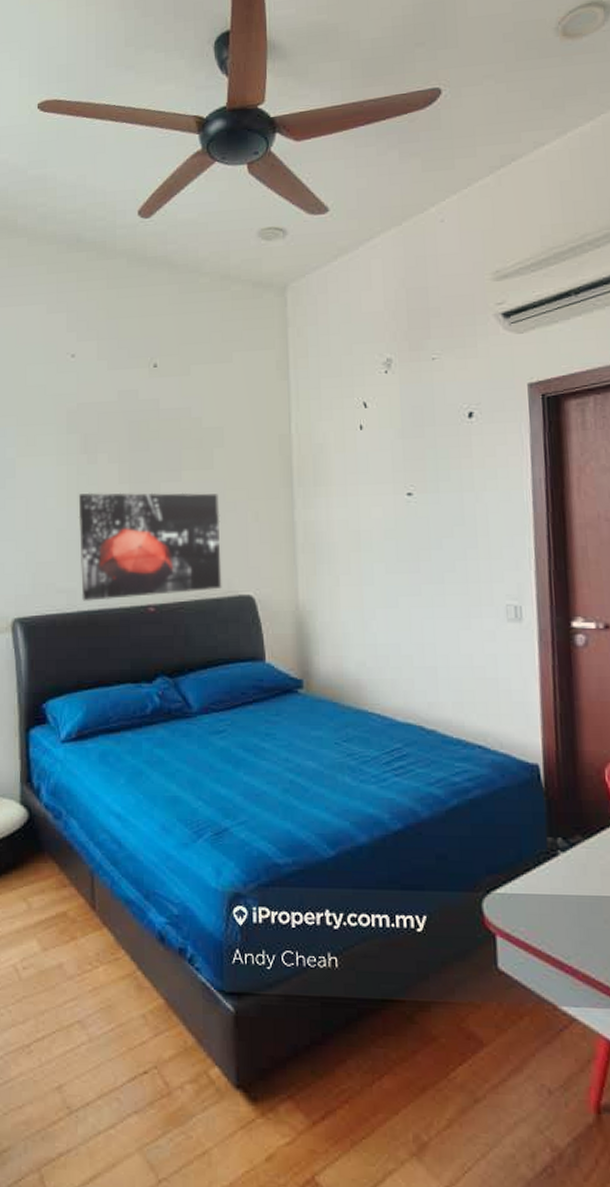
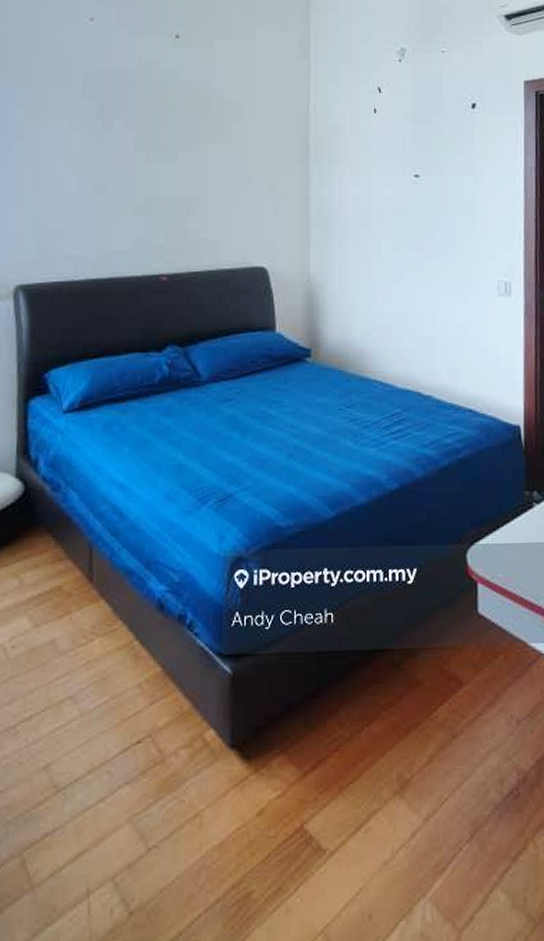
wall art: present [78,492,222,601] -> none [90,159,237,269]

